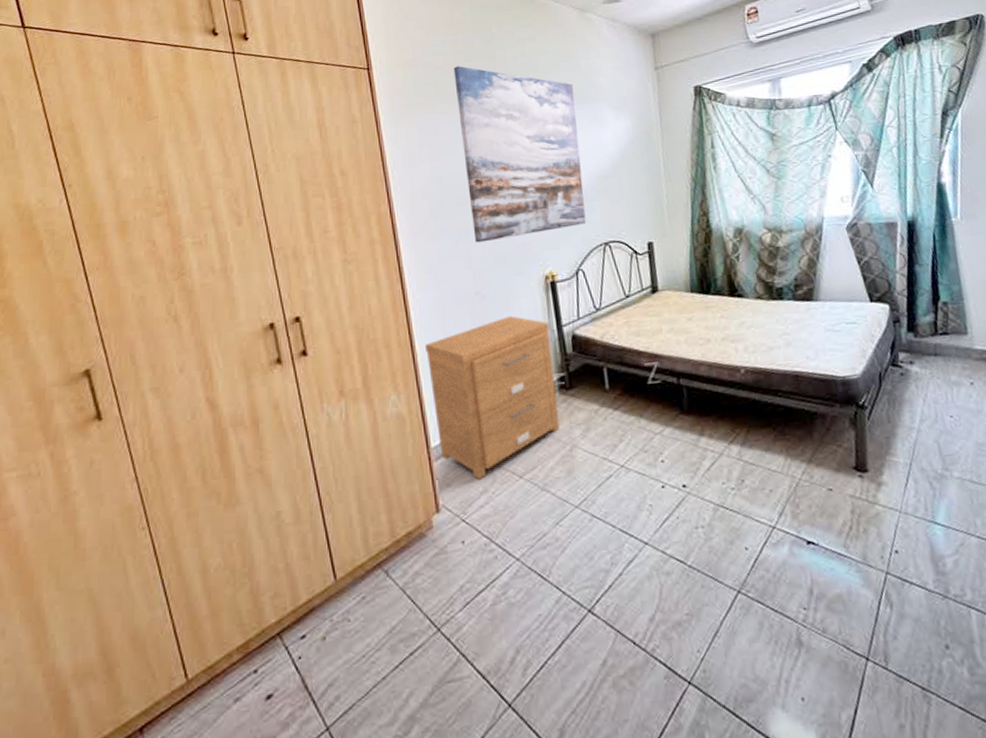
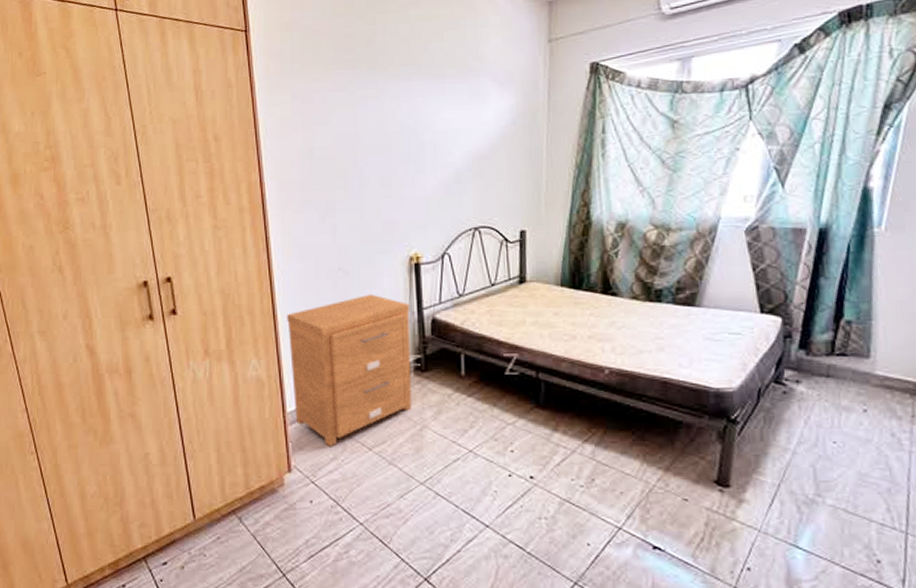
wall art: present [453,66,586,243] -> none [332,31,458,218]

